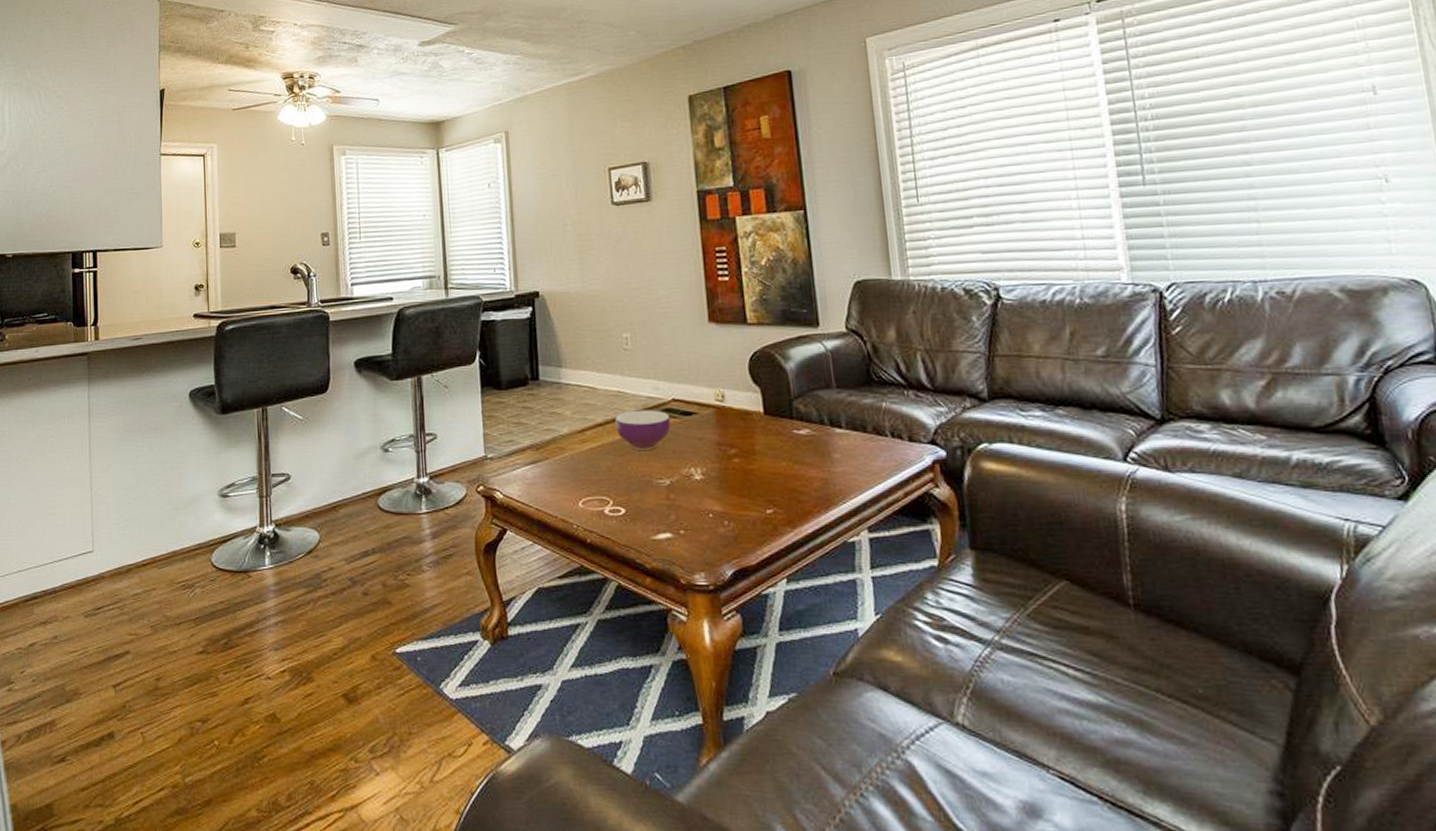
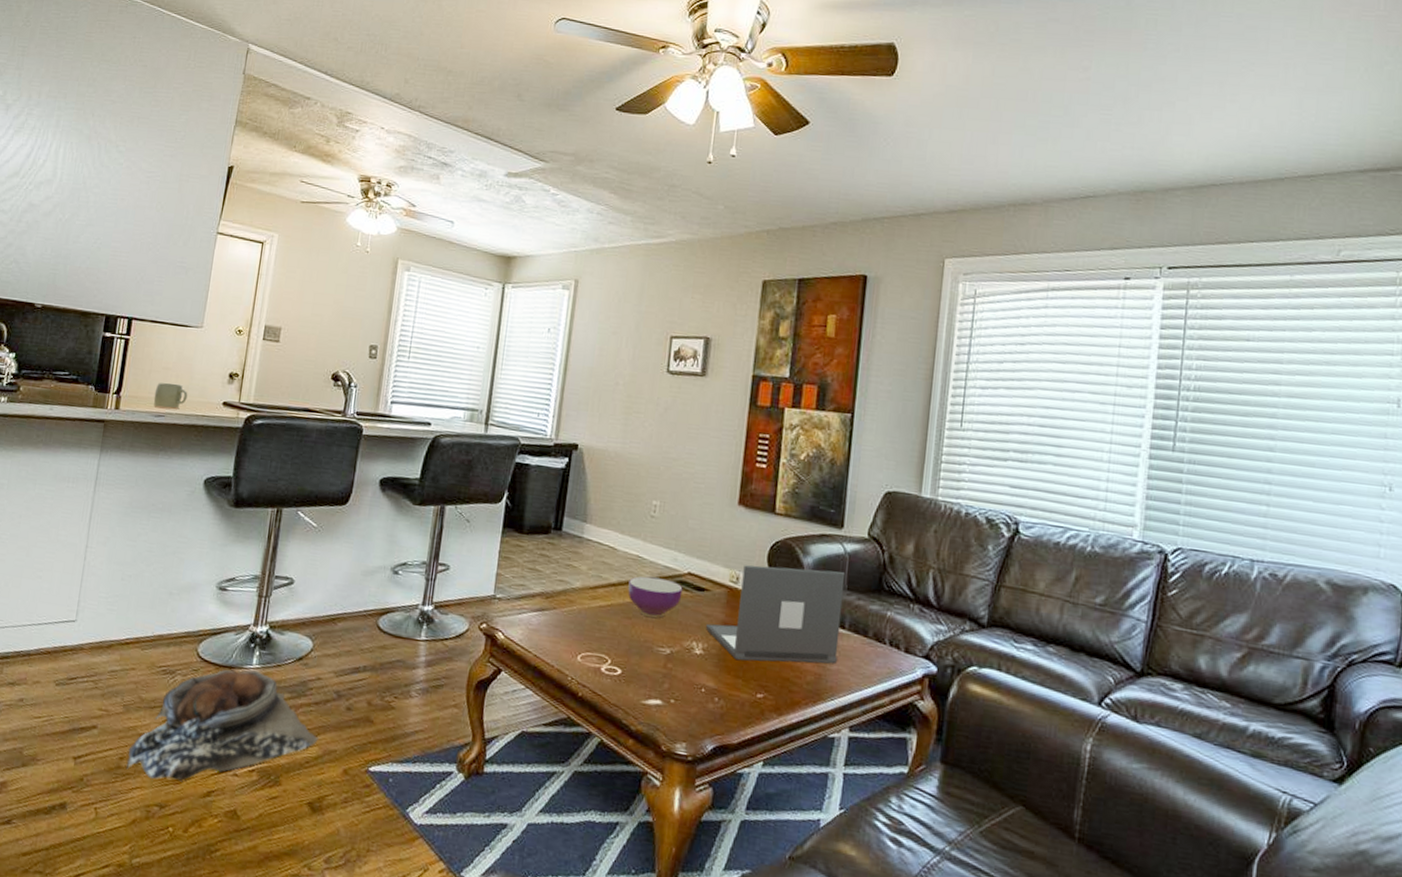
mug: none [128,305,160,332] -> present [153,383,188,410]
dog bed: none [163,571,342,695] -> present [126,669,319,781]
laptop: none [700,370,841,479] -> present [705,565,846,664]

